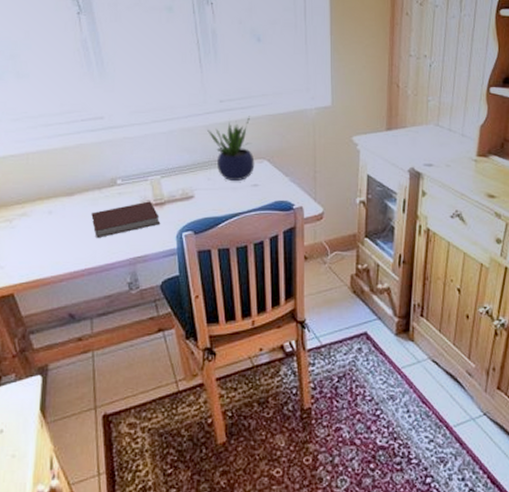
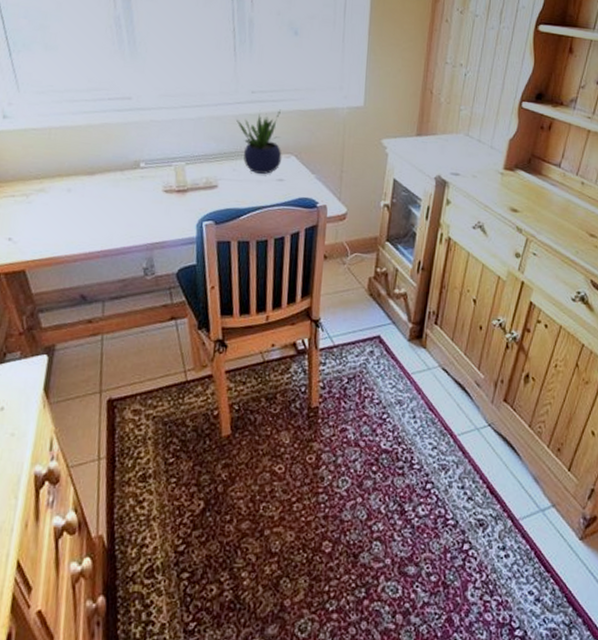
notebook: present [91,201,161,239] -> none [111,187,182,221]

